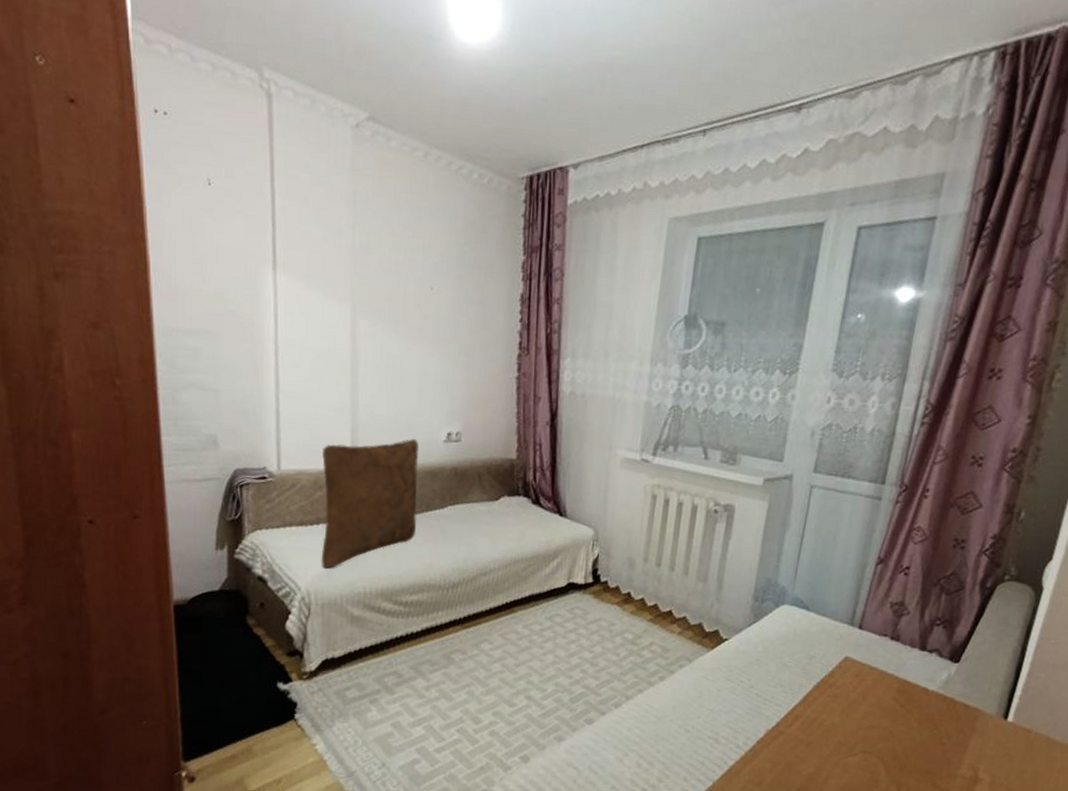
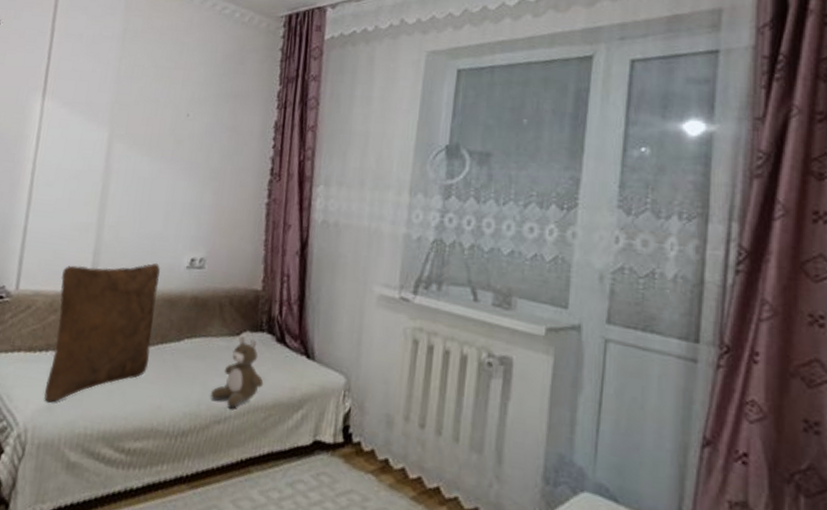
teddy bear: none [476,501,523,561] -> present [211,336,264,408]

